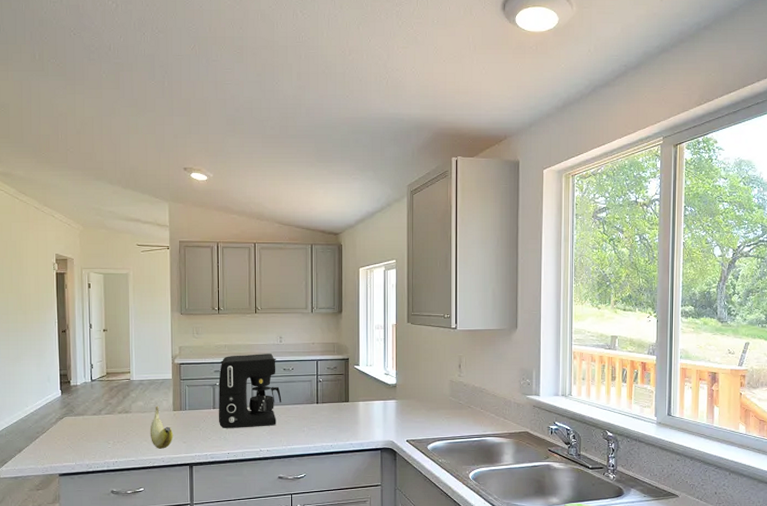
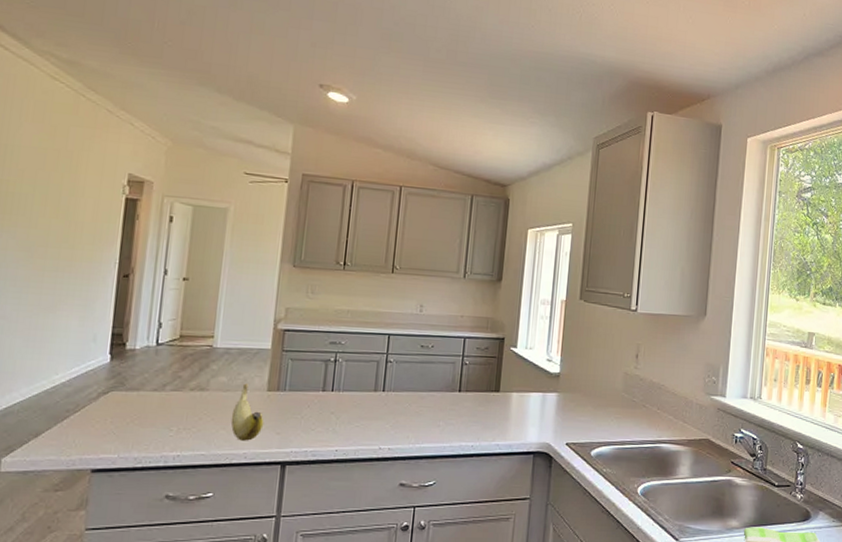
coffee maker: present [219,354,282,428] -> none [328,324,415,419]

